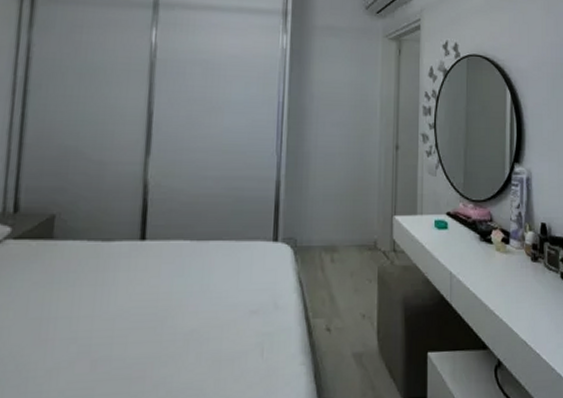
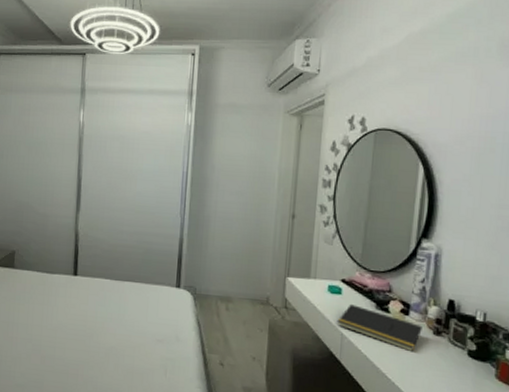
notepad: none [445,238,522,283] -> present [336,303,422,353]

